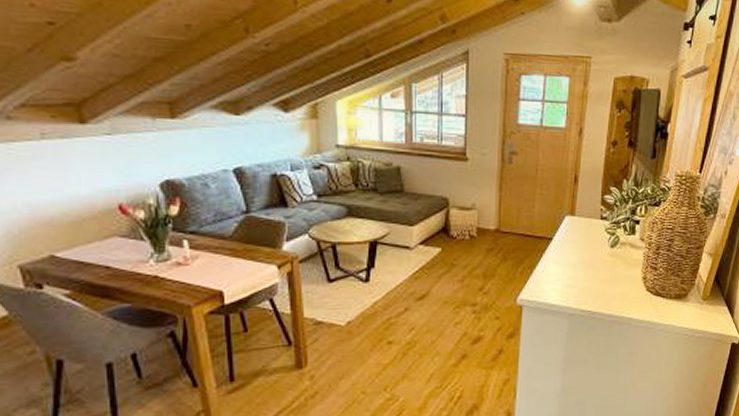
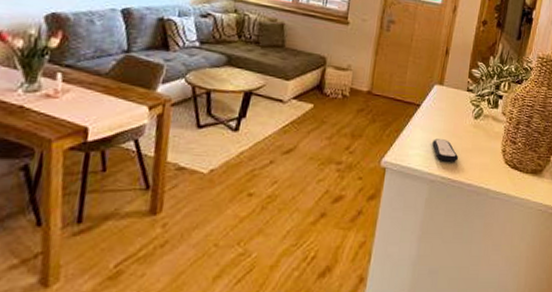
remote control: none [568,272,596,294] -> present [432,139,458,162]

